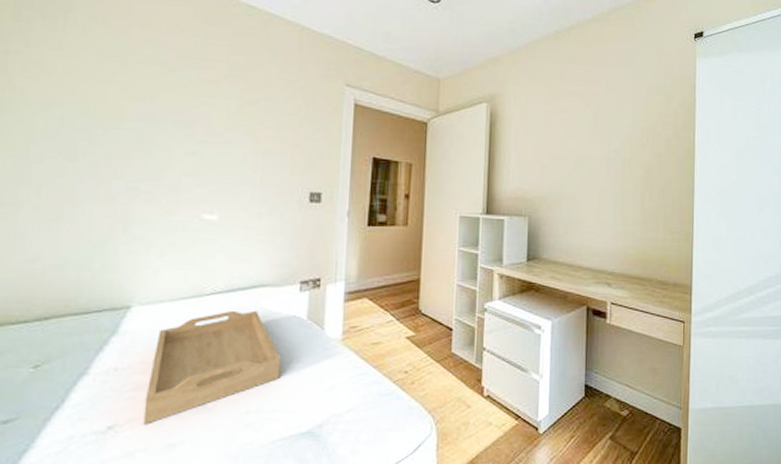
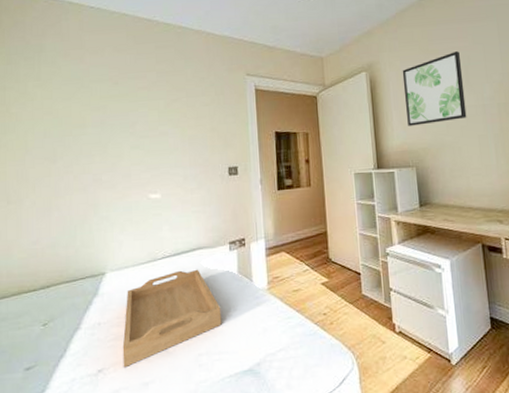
wall art: none [526,95,592,172] -> present [402,51,467,126]

